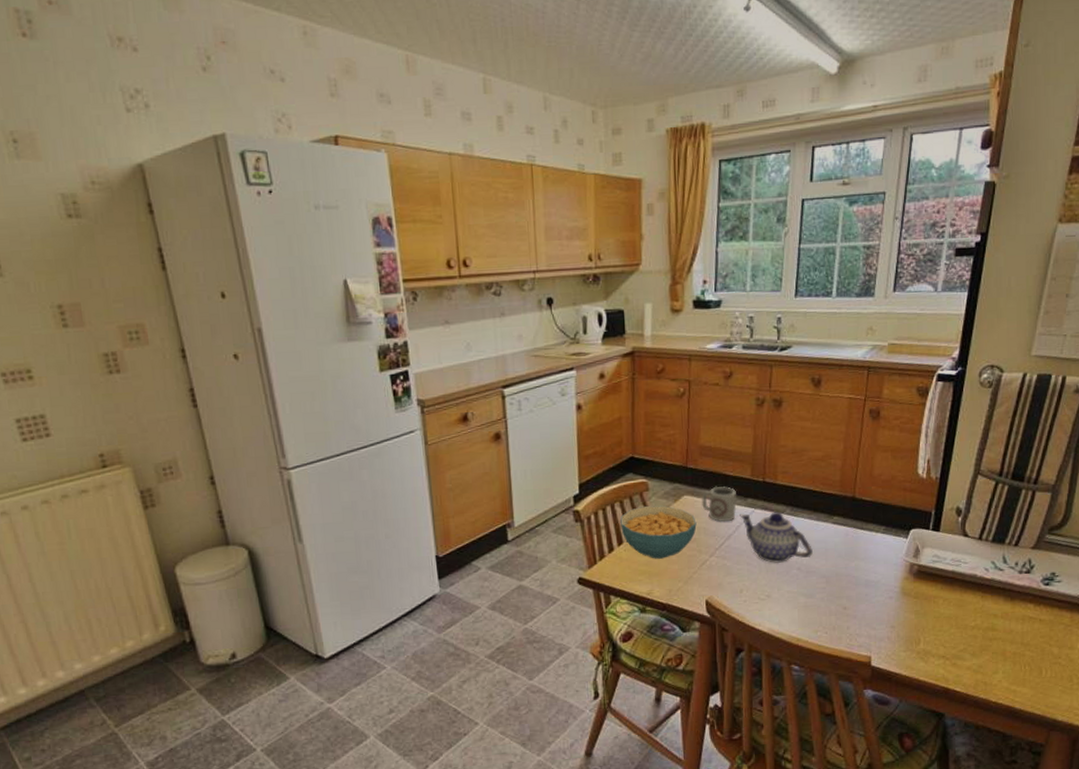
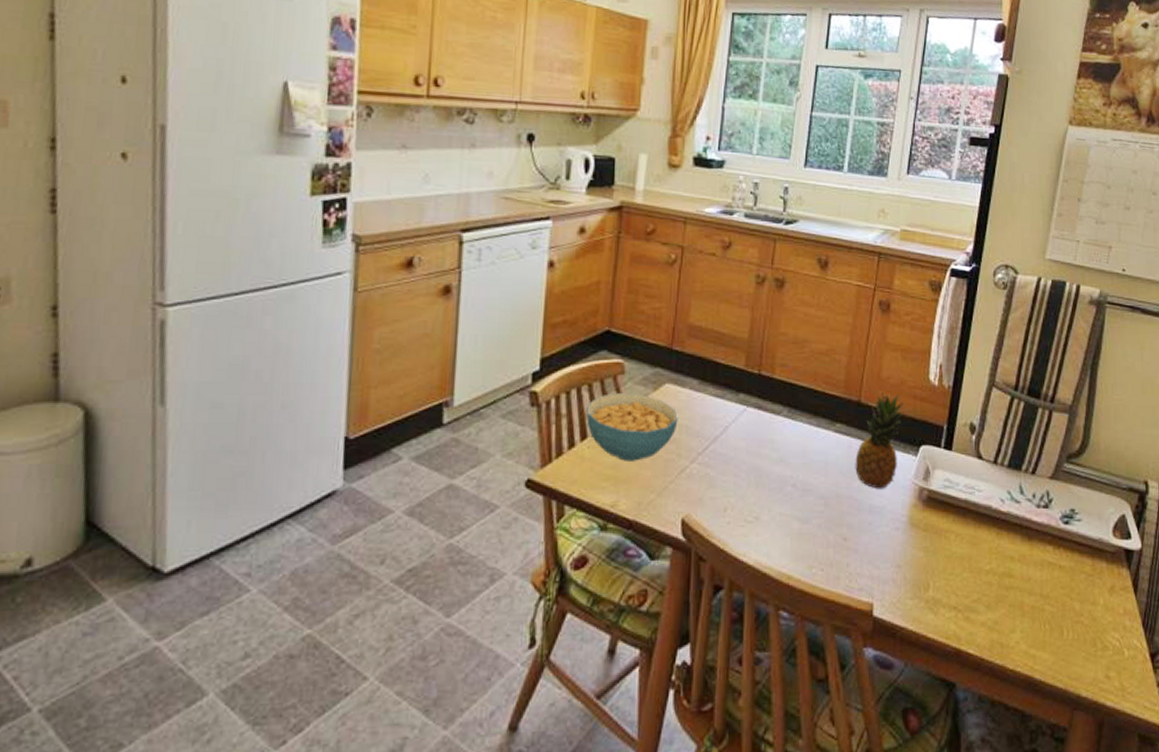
cup: present [701,486,737,523] -> none [686,375,727,421]
teapot: present [740,511,813,564] -> none [729,412,811,478]
fruit: none [851,486,894,567] -> present [855,391,903,489]

